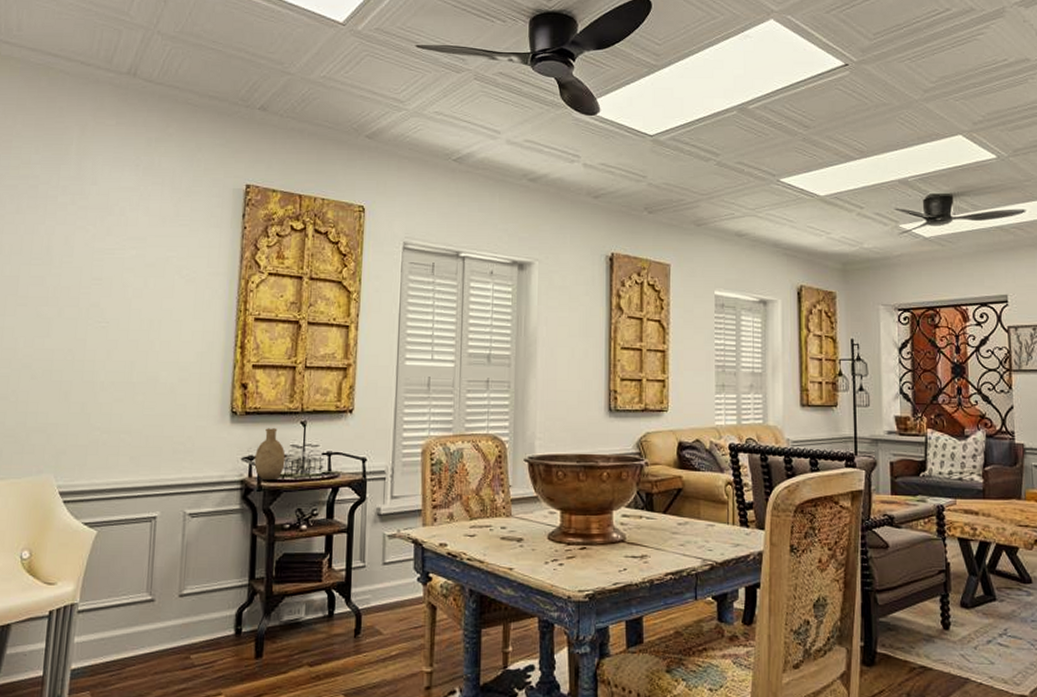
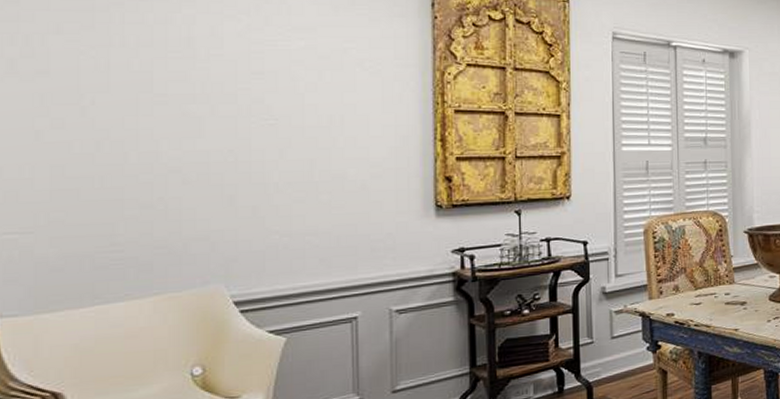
decorative vase: present [254,428,286,481] -> none [466,219,501,271]

